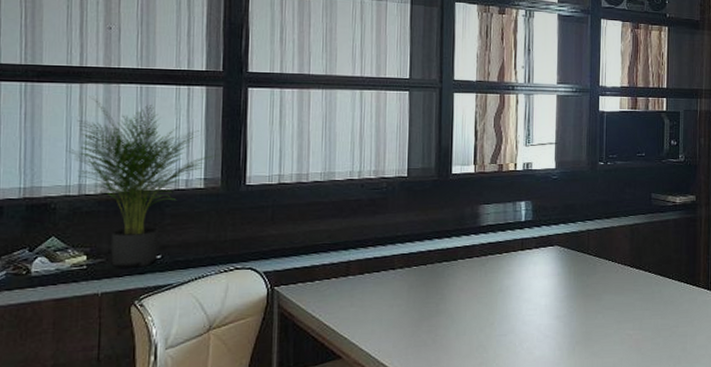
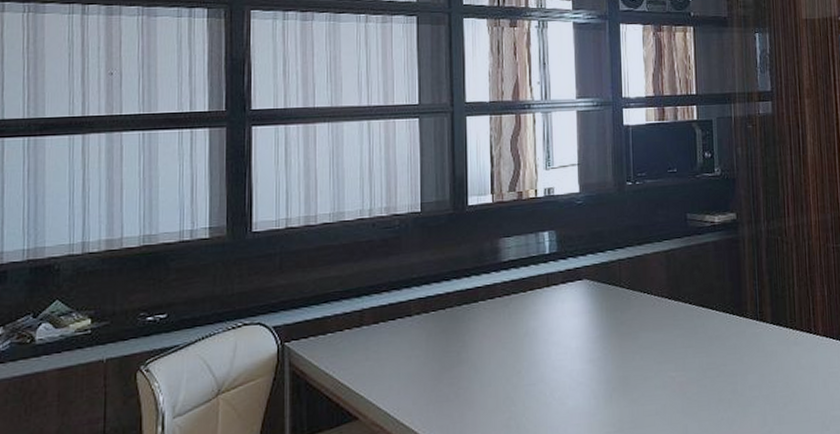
potted plant: present [66,98,220,269] -> none [69,149,225,332]

